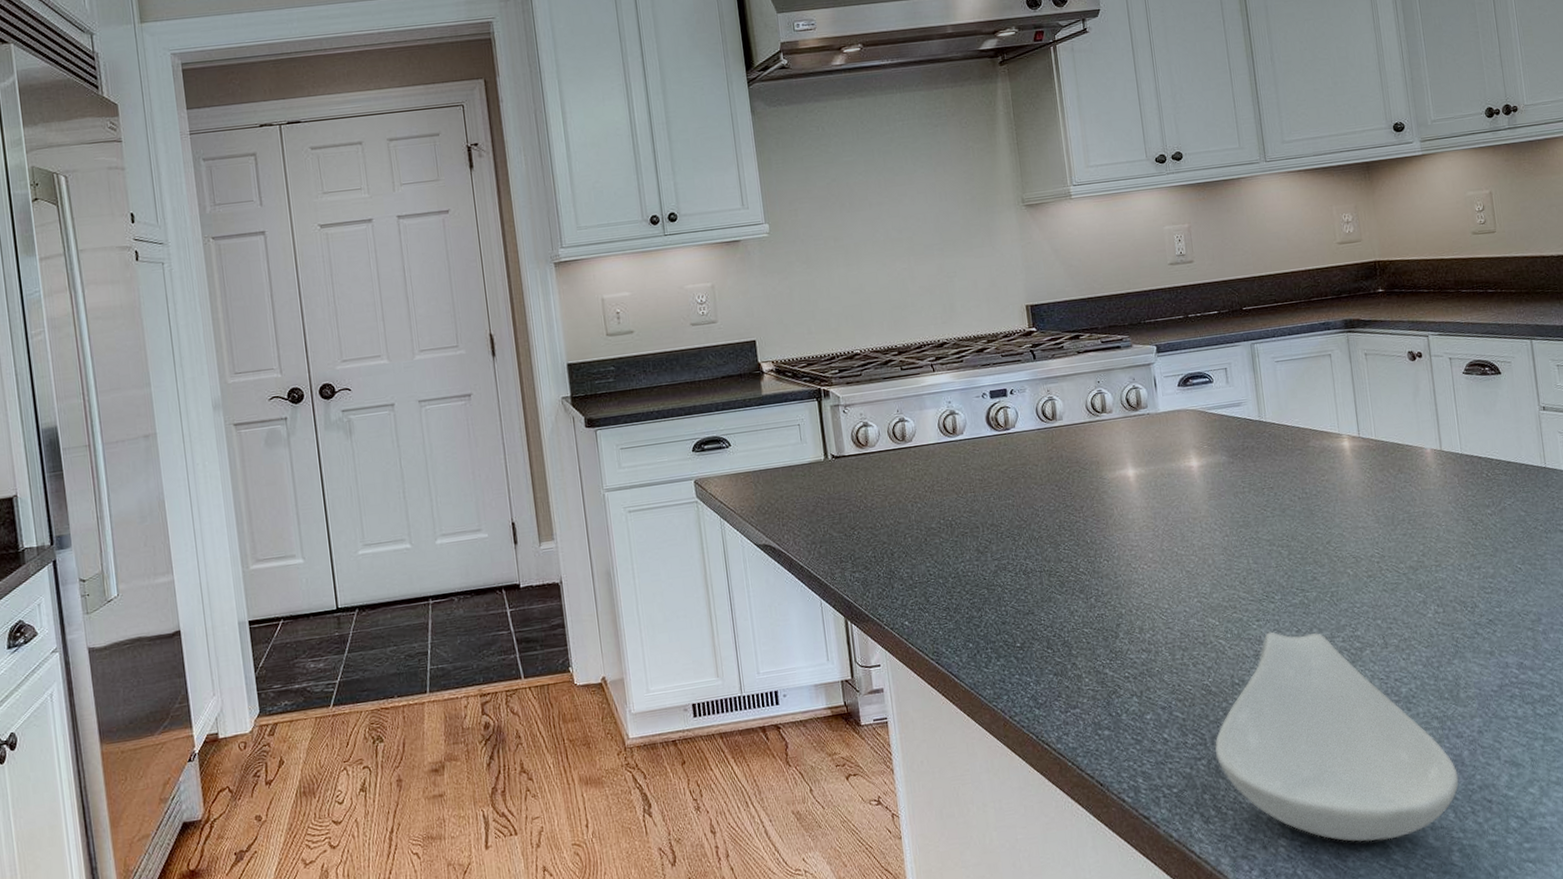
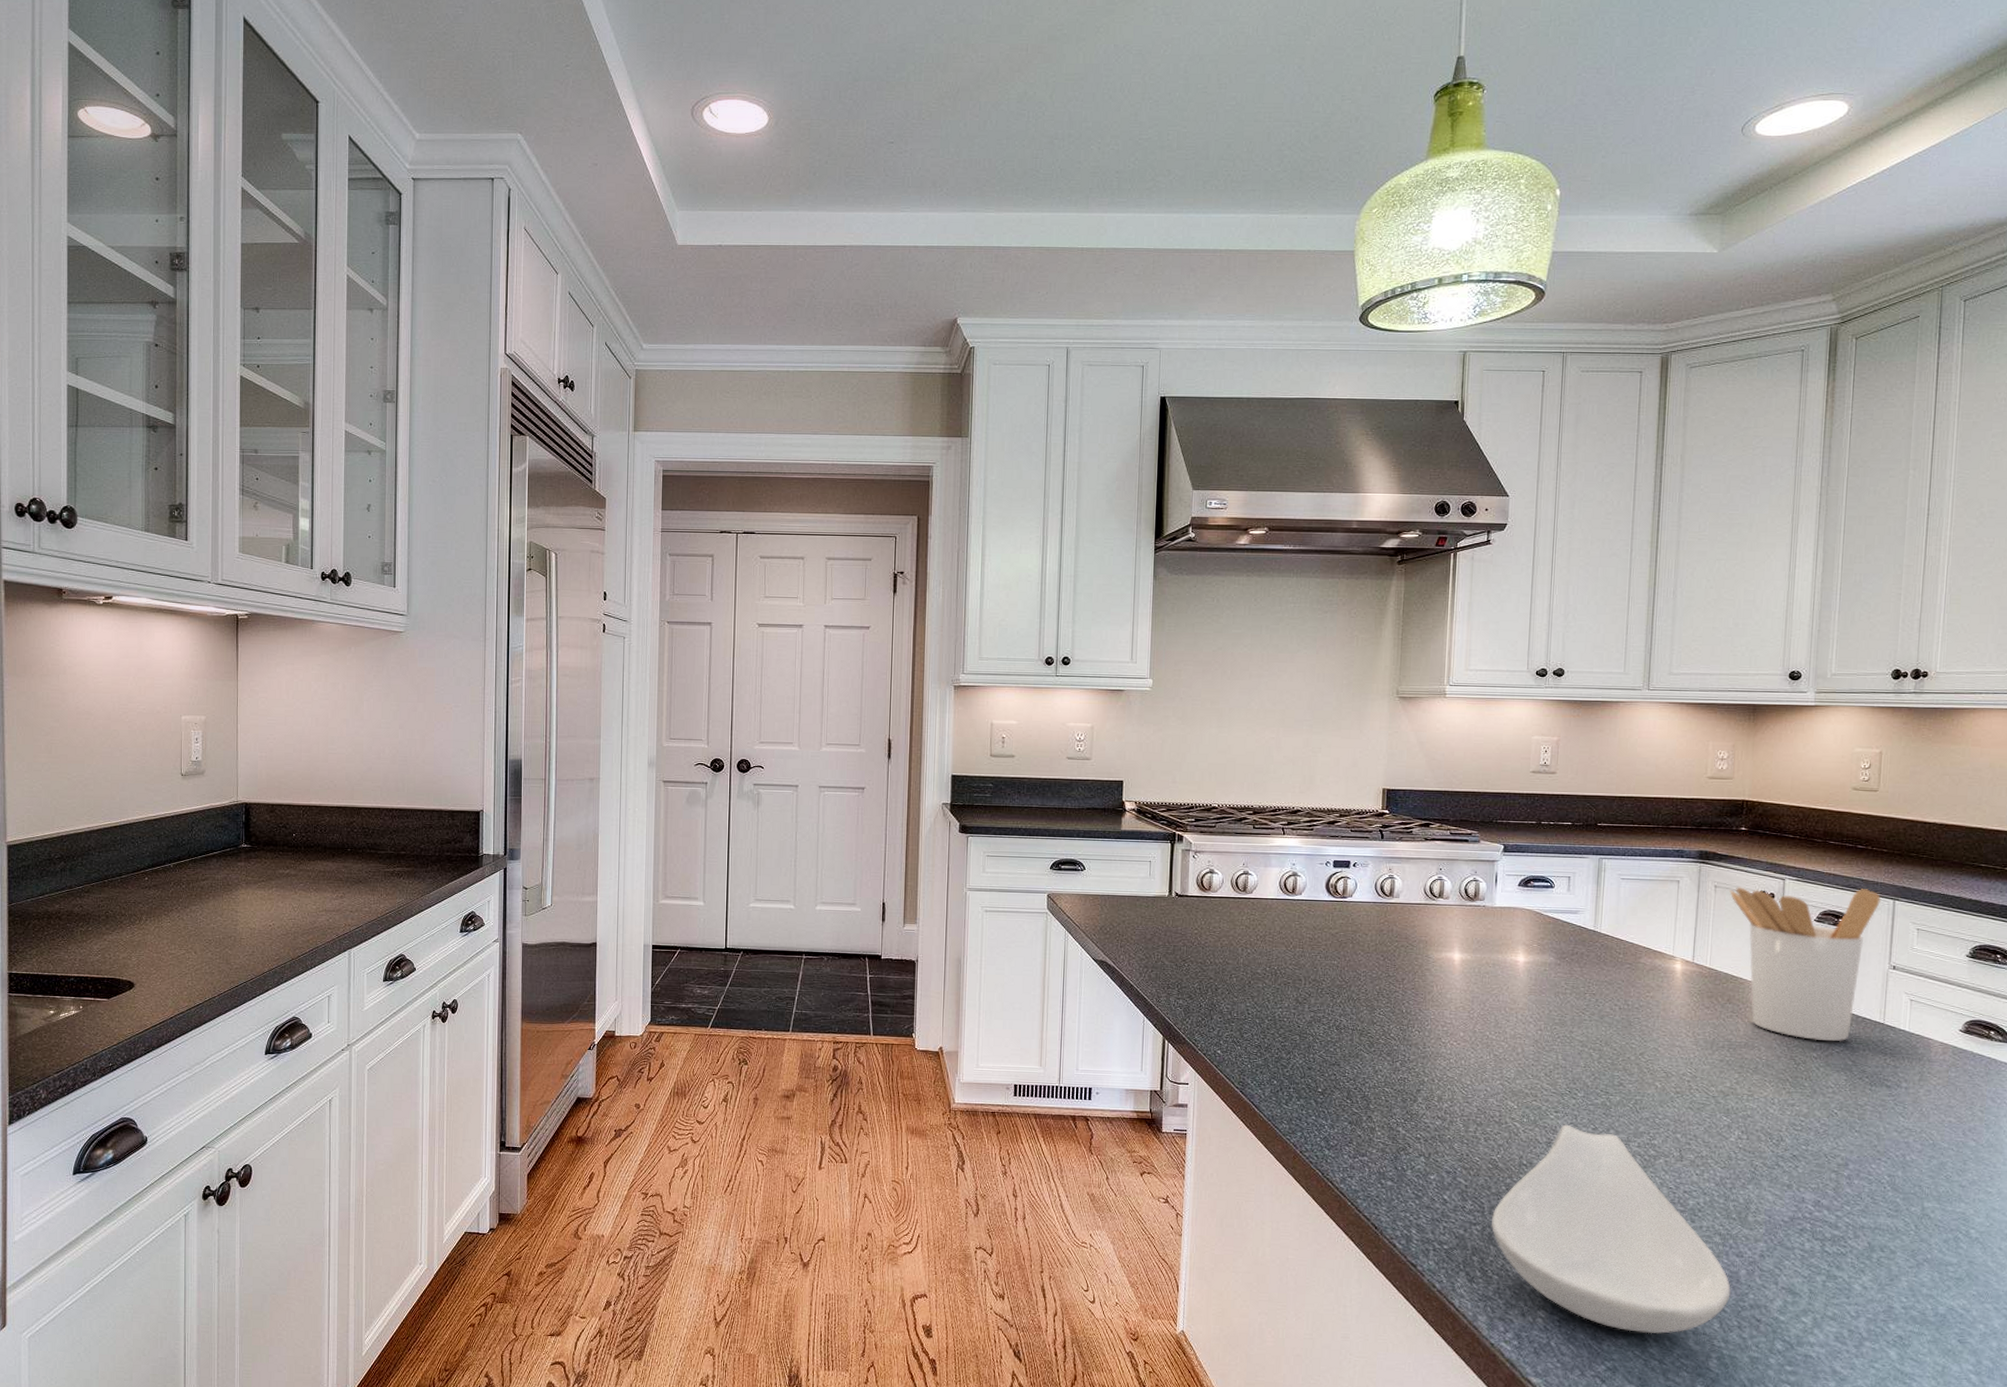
utensil holder: none [1379,332,1520,498] -> present [1729,887,1882,1042]

